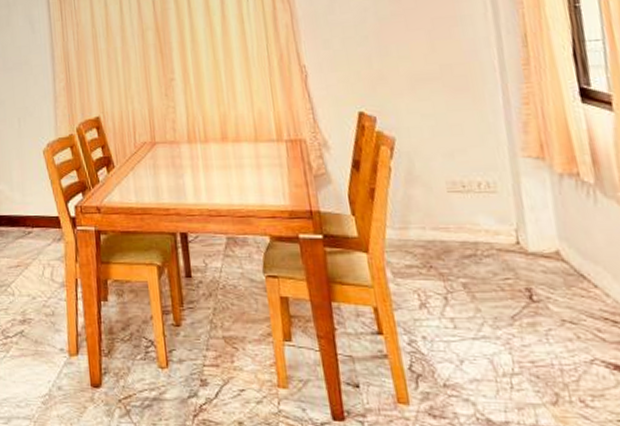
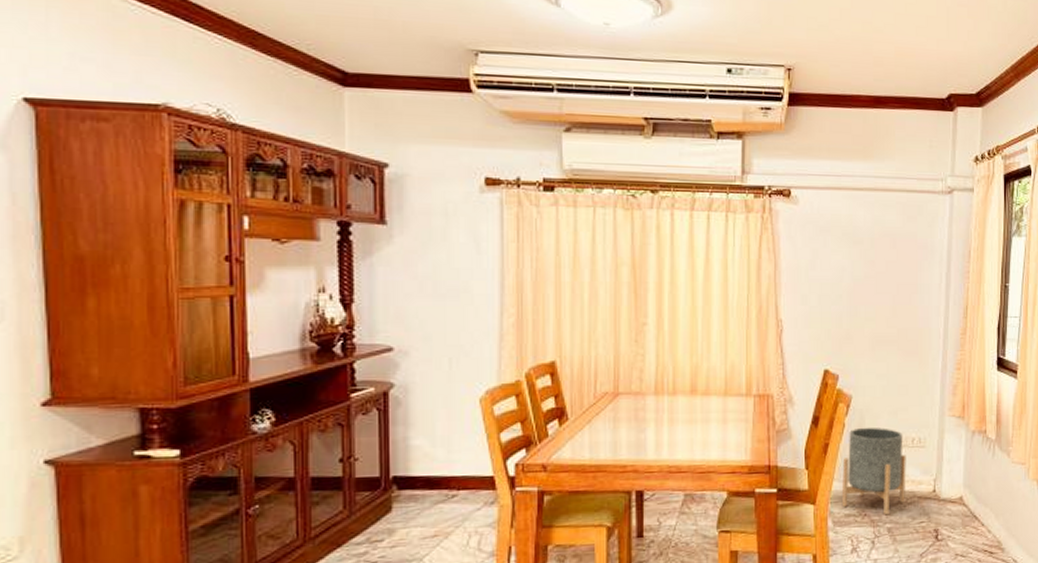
planter: none [394,170,480,269] -> present [841,427,906,516]

